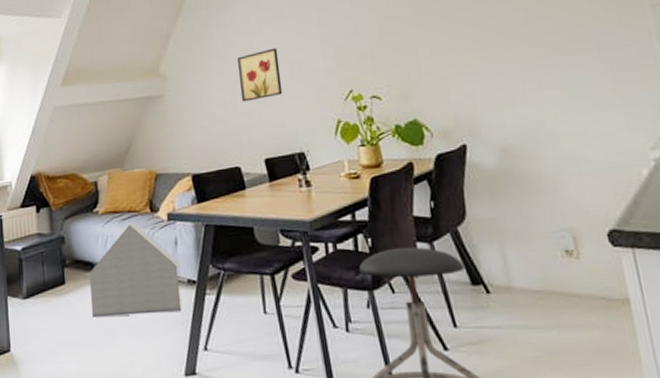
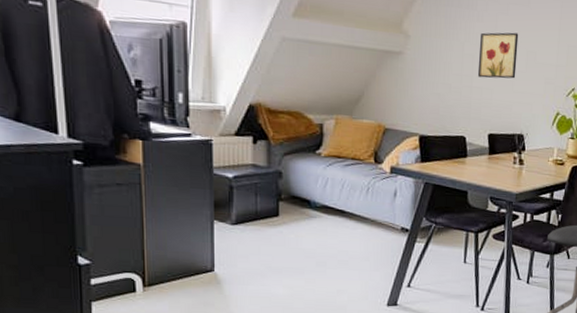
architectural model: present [88,222,182,317] -> none [304,169,397,253]

